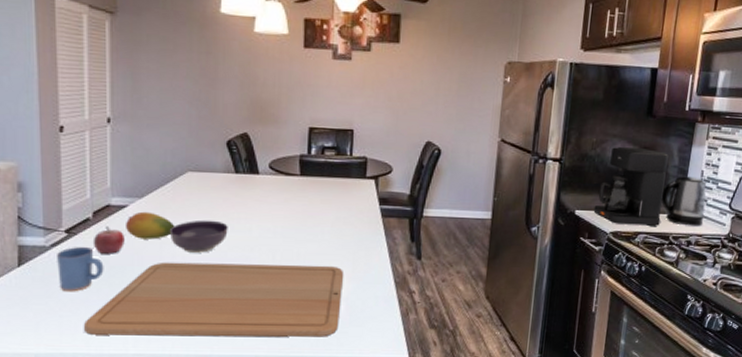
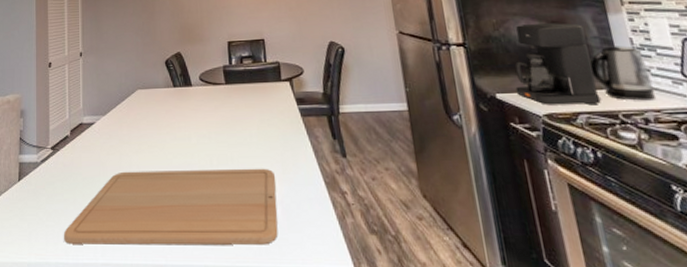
mug: present [57,247,104,292] -> none [45,161,79,203]
fruit: present [92,226,125,254] -> none [70,142,93,167]
fruit: present [126,211,175,240] -> none [94,127,130,152]
bowl: present [169,219,228,253] -> none [126,130,172,162]

